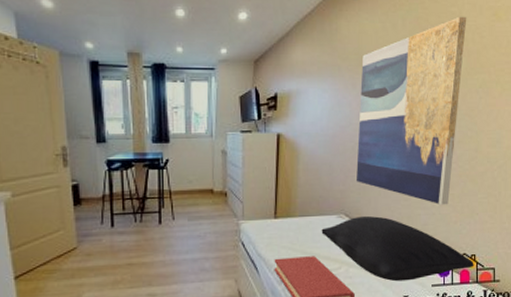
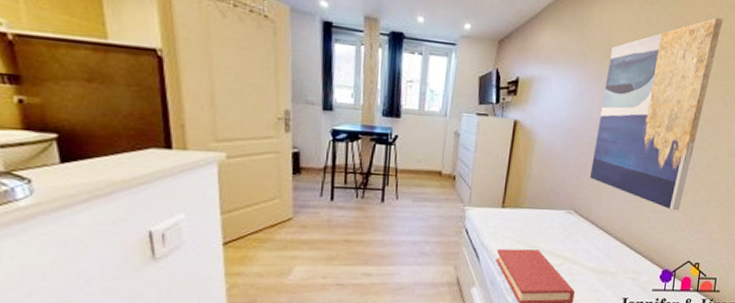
pillow: present [321,215,474,282] -> none [548,213,697,283]

